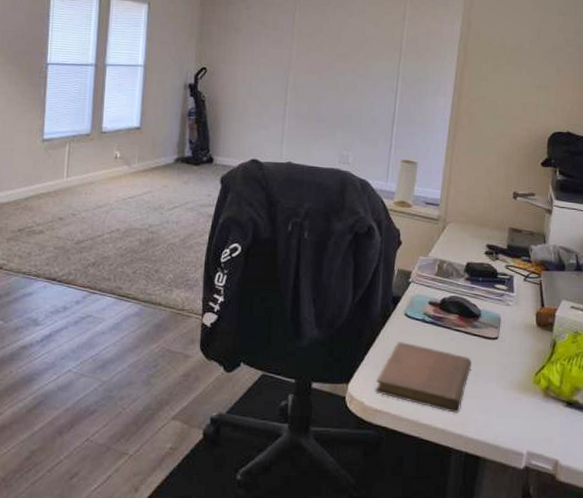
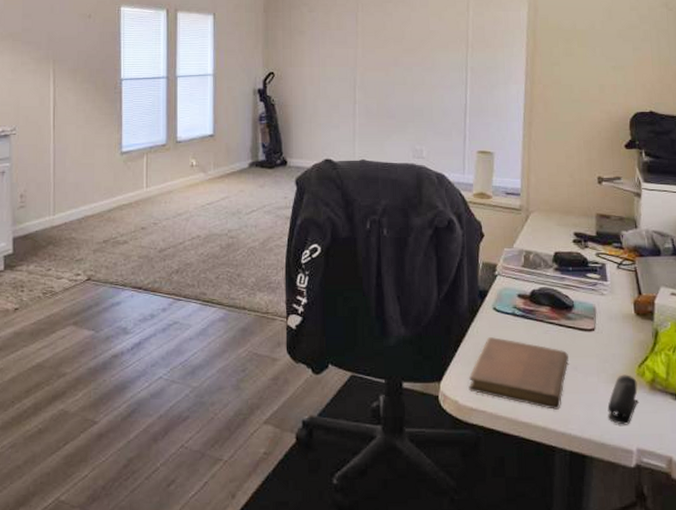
stapler: none [502,382,533,429] -> present [607,374,638,425]

